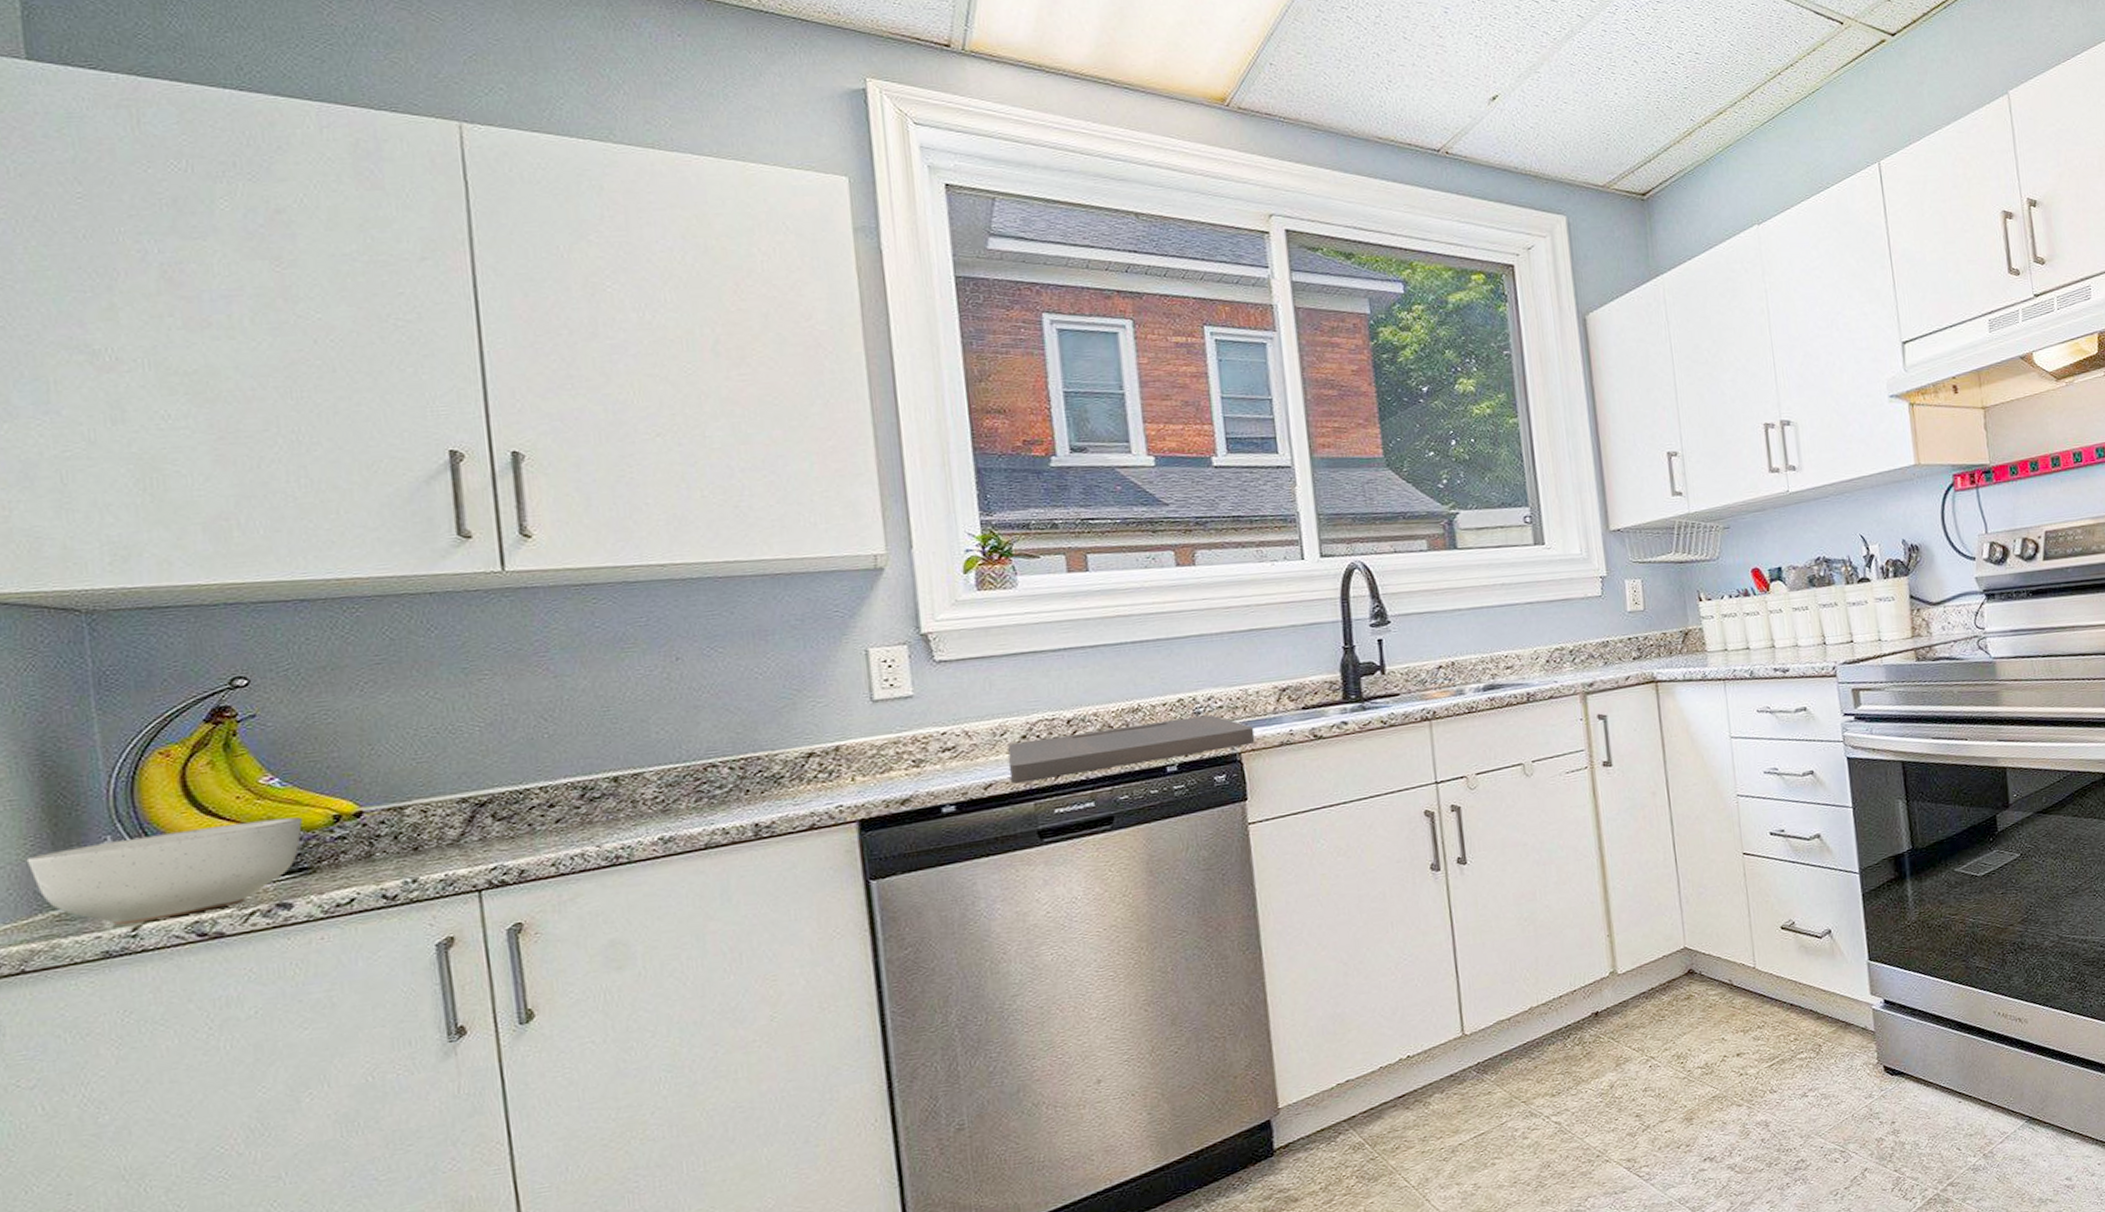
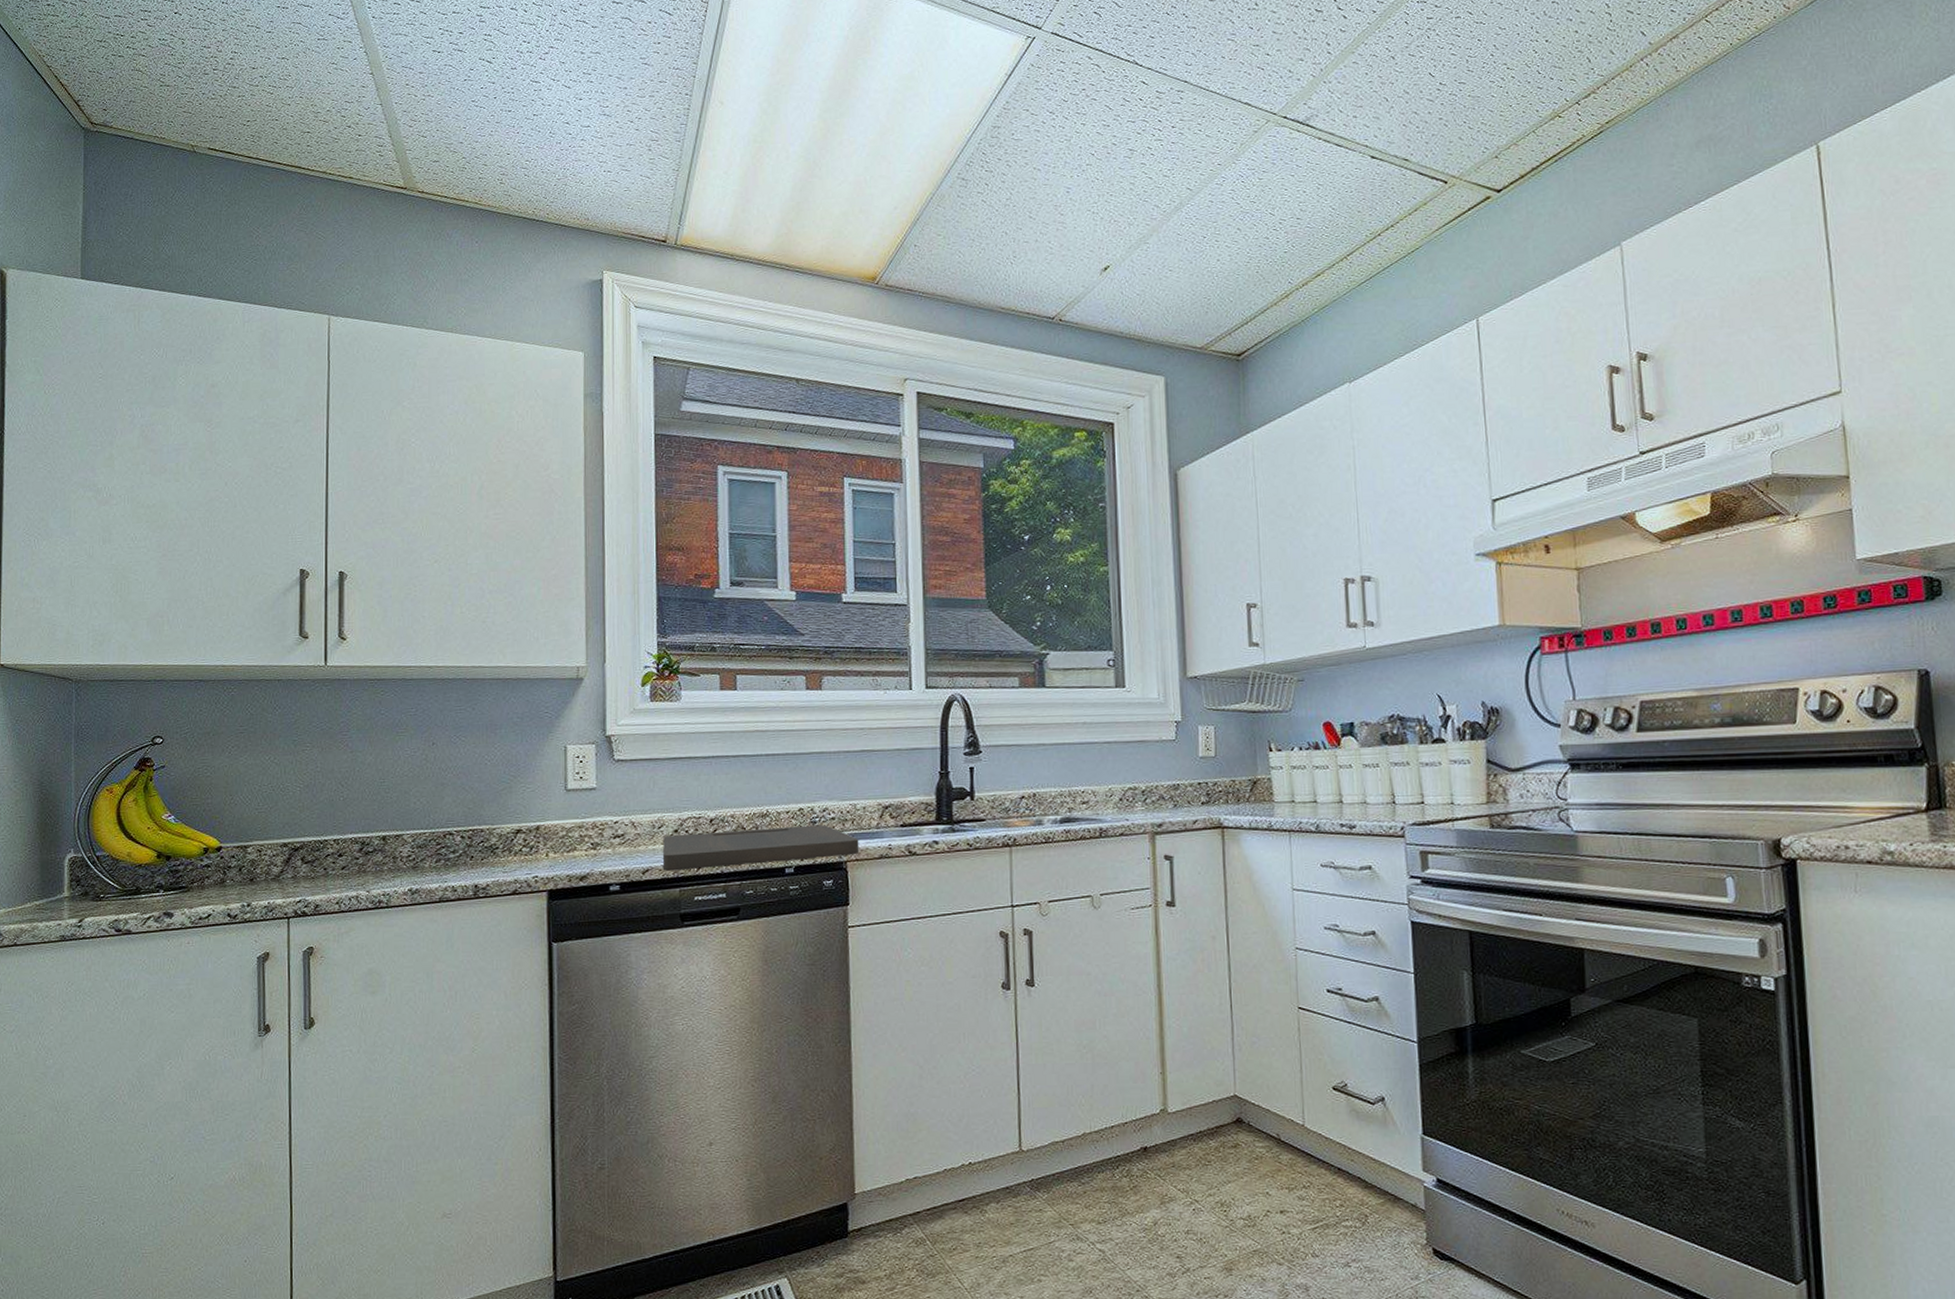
bowl: present [26,817,303,925] -> none [25,846,186,916]

